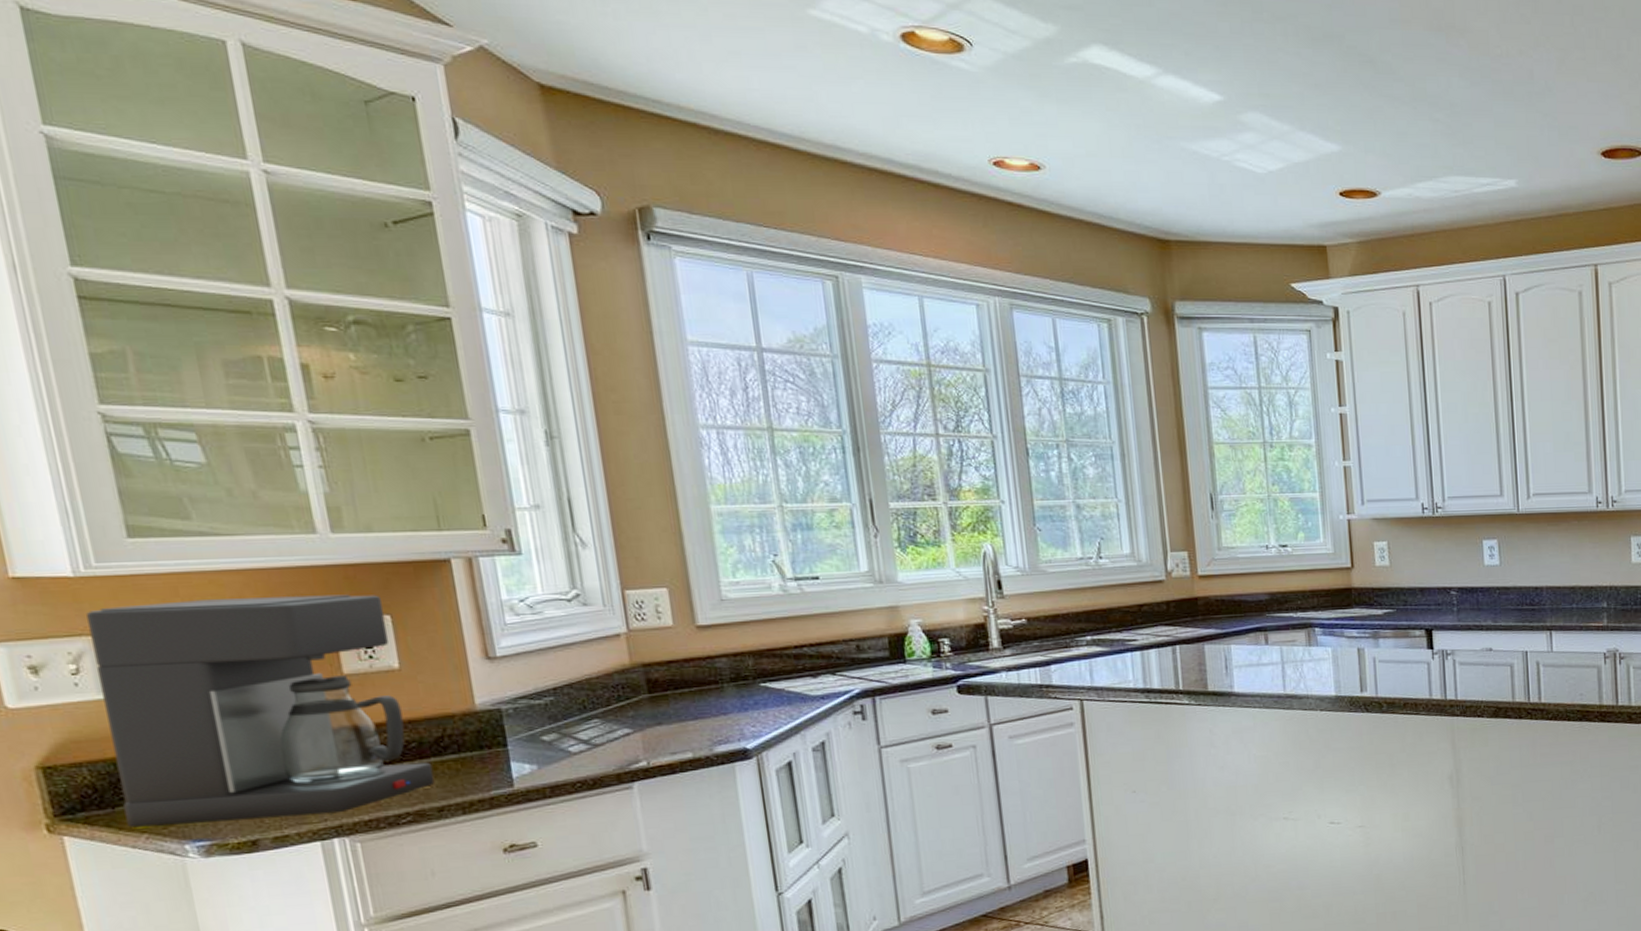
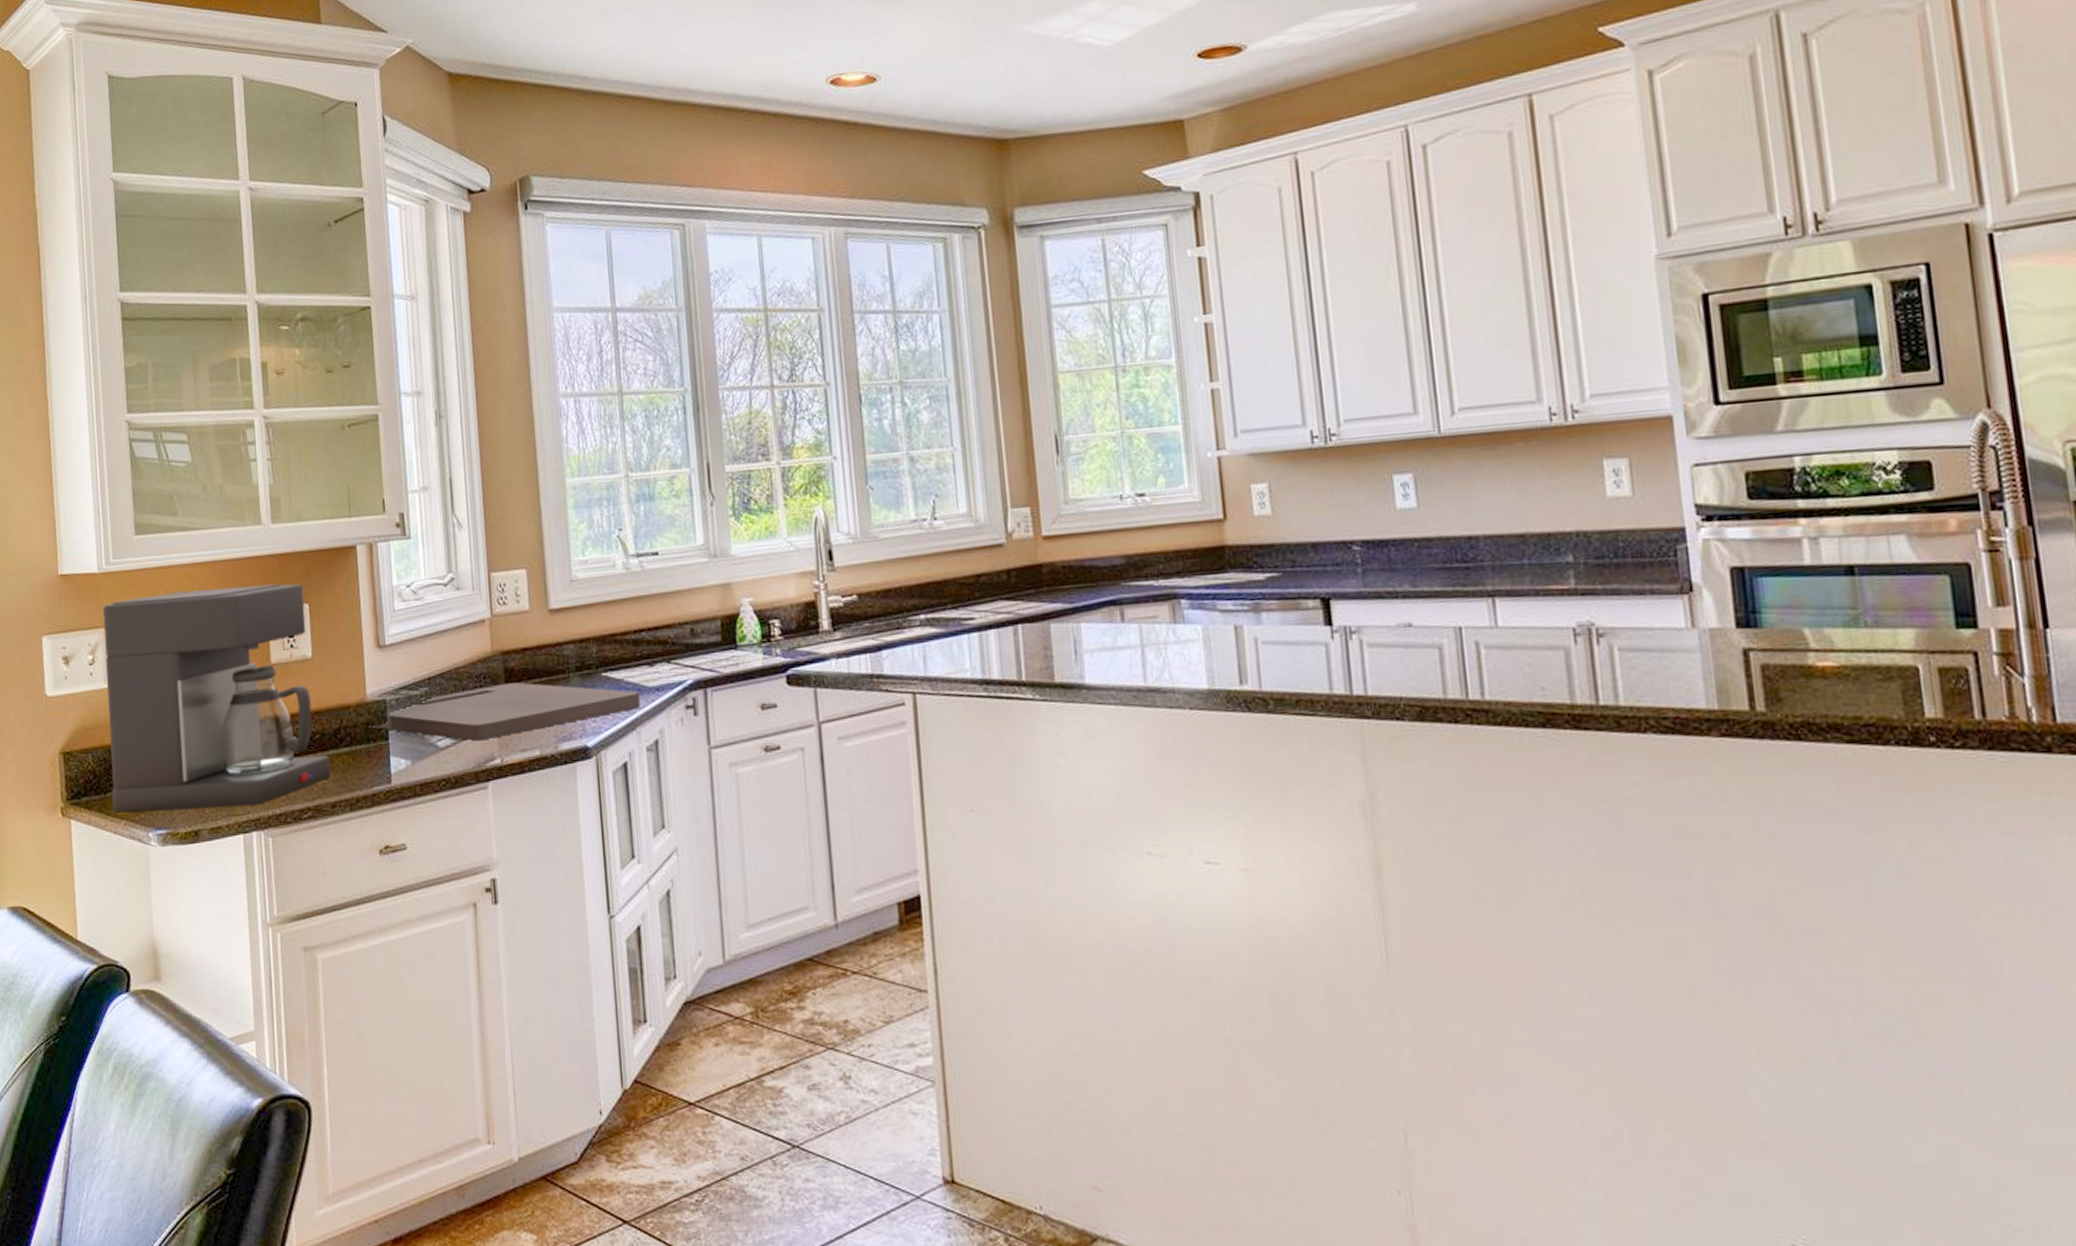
cutting board: none [480,692,804,745] -> present [368,682,640,740]

